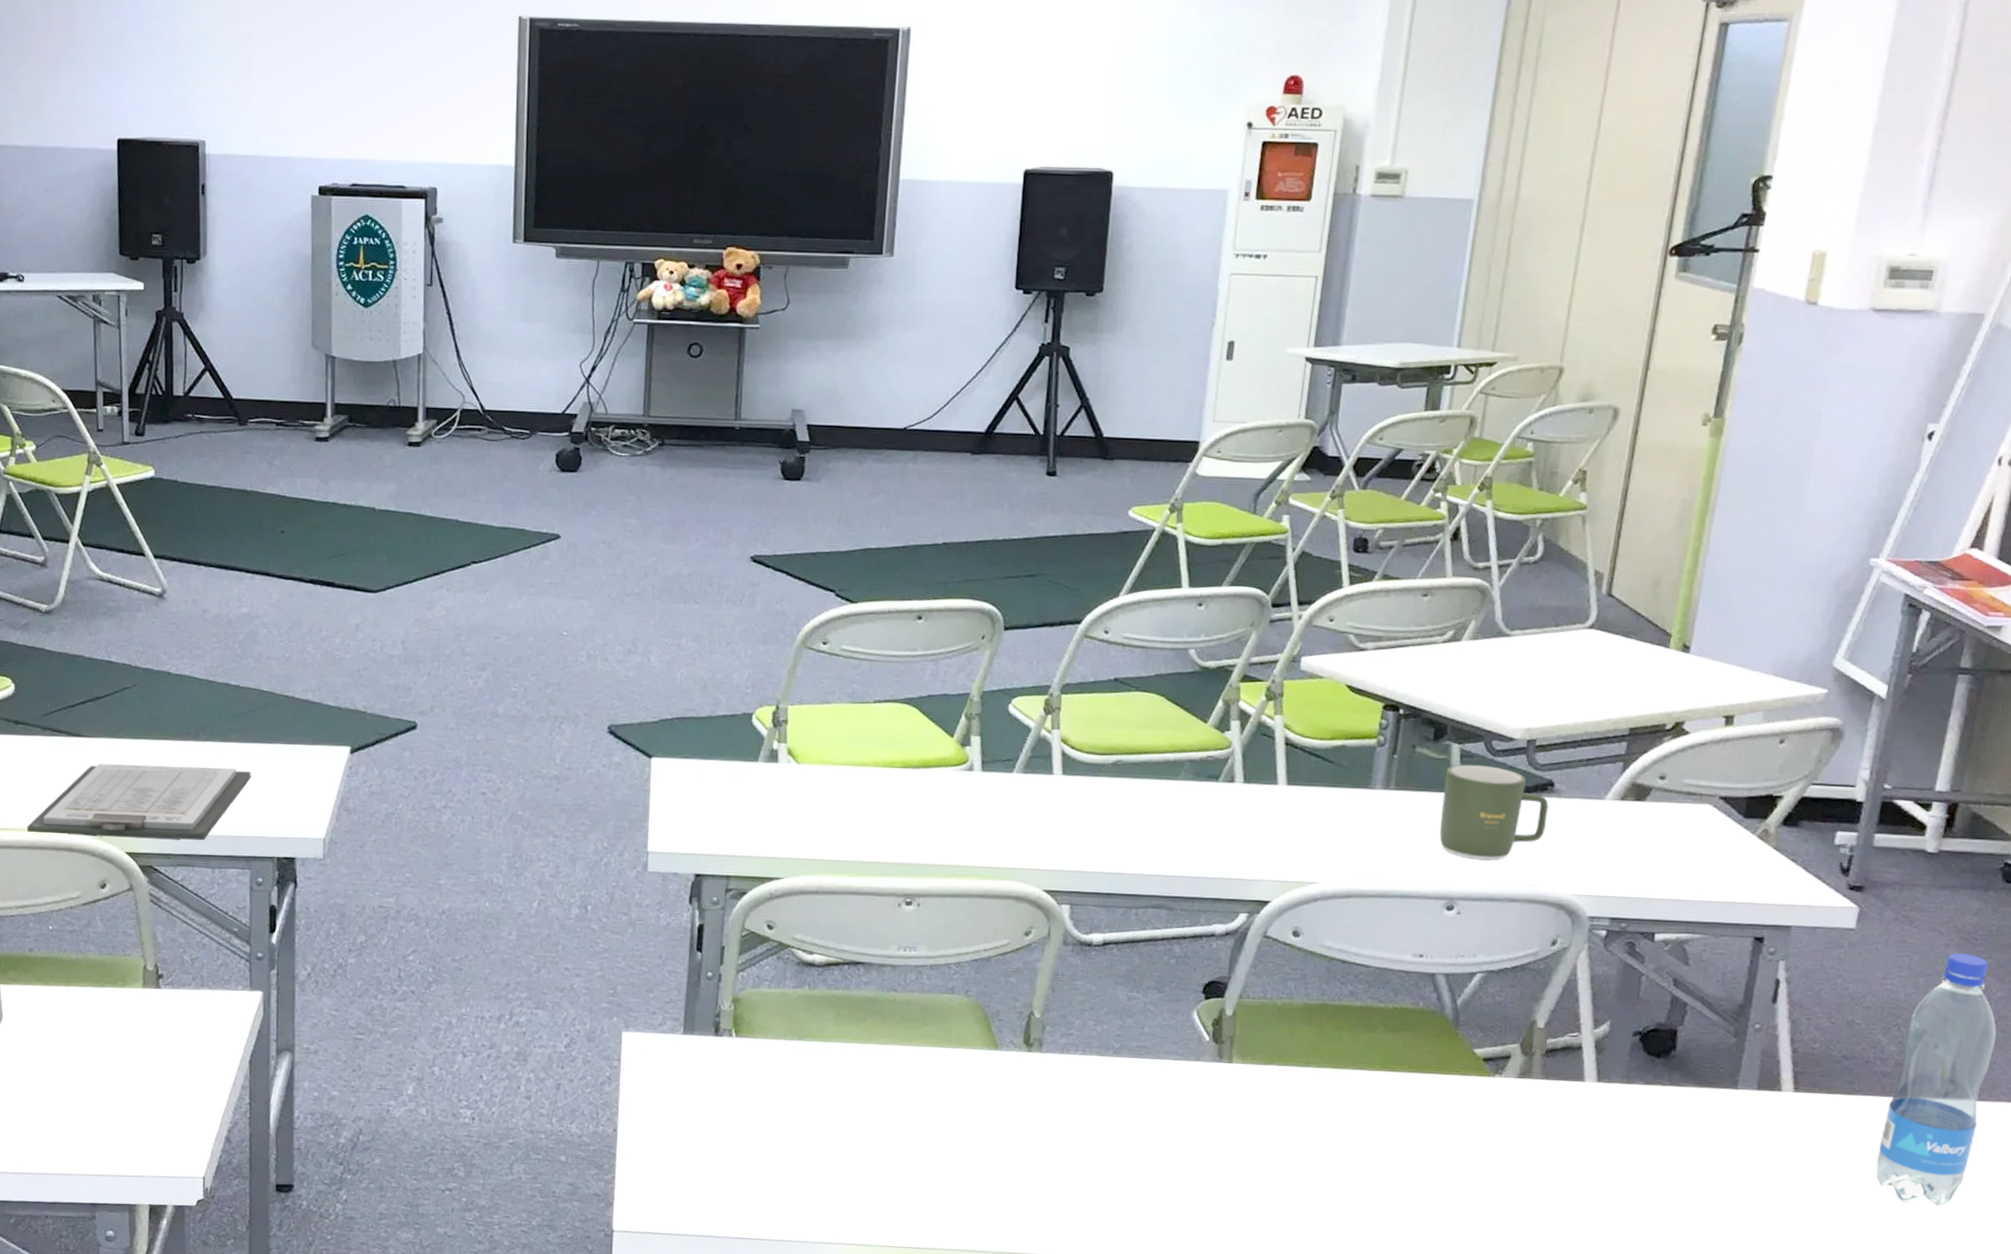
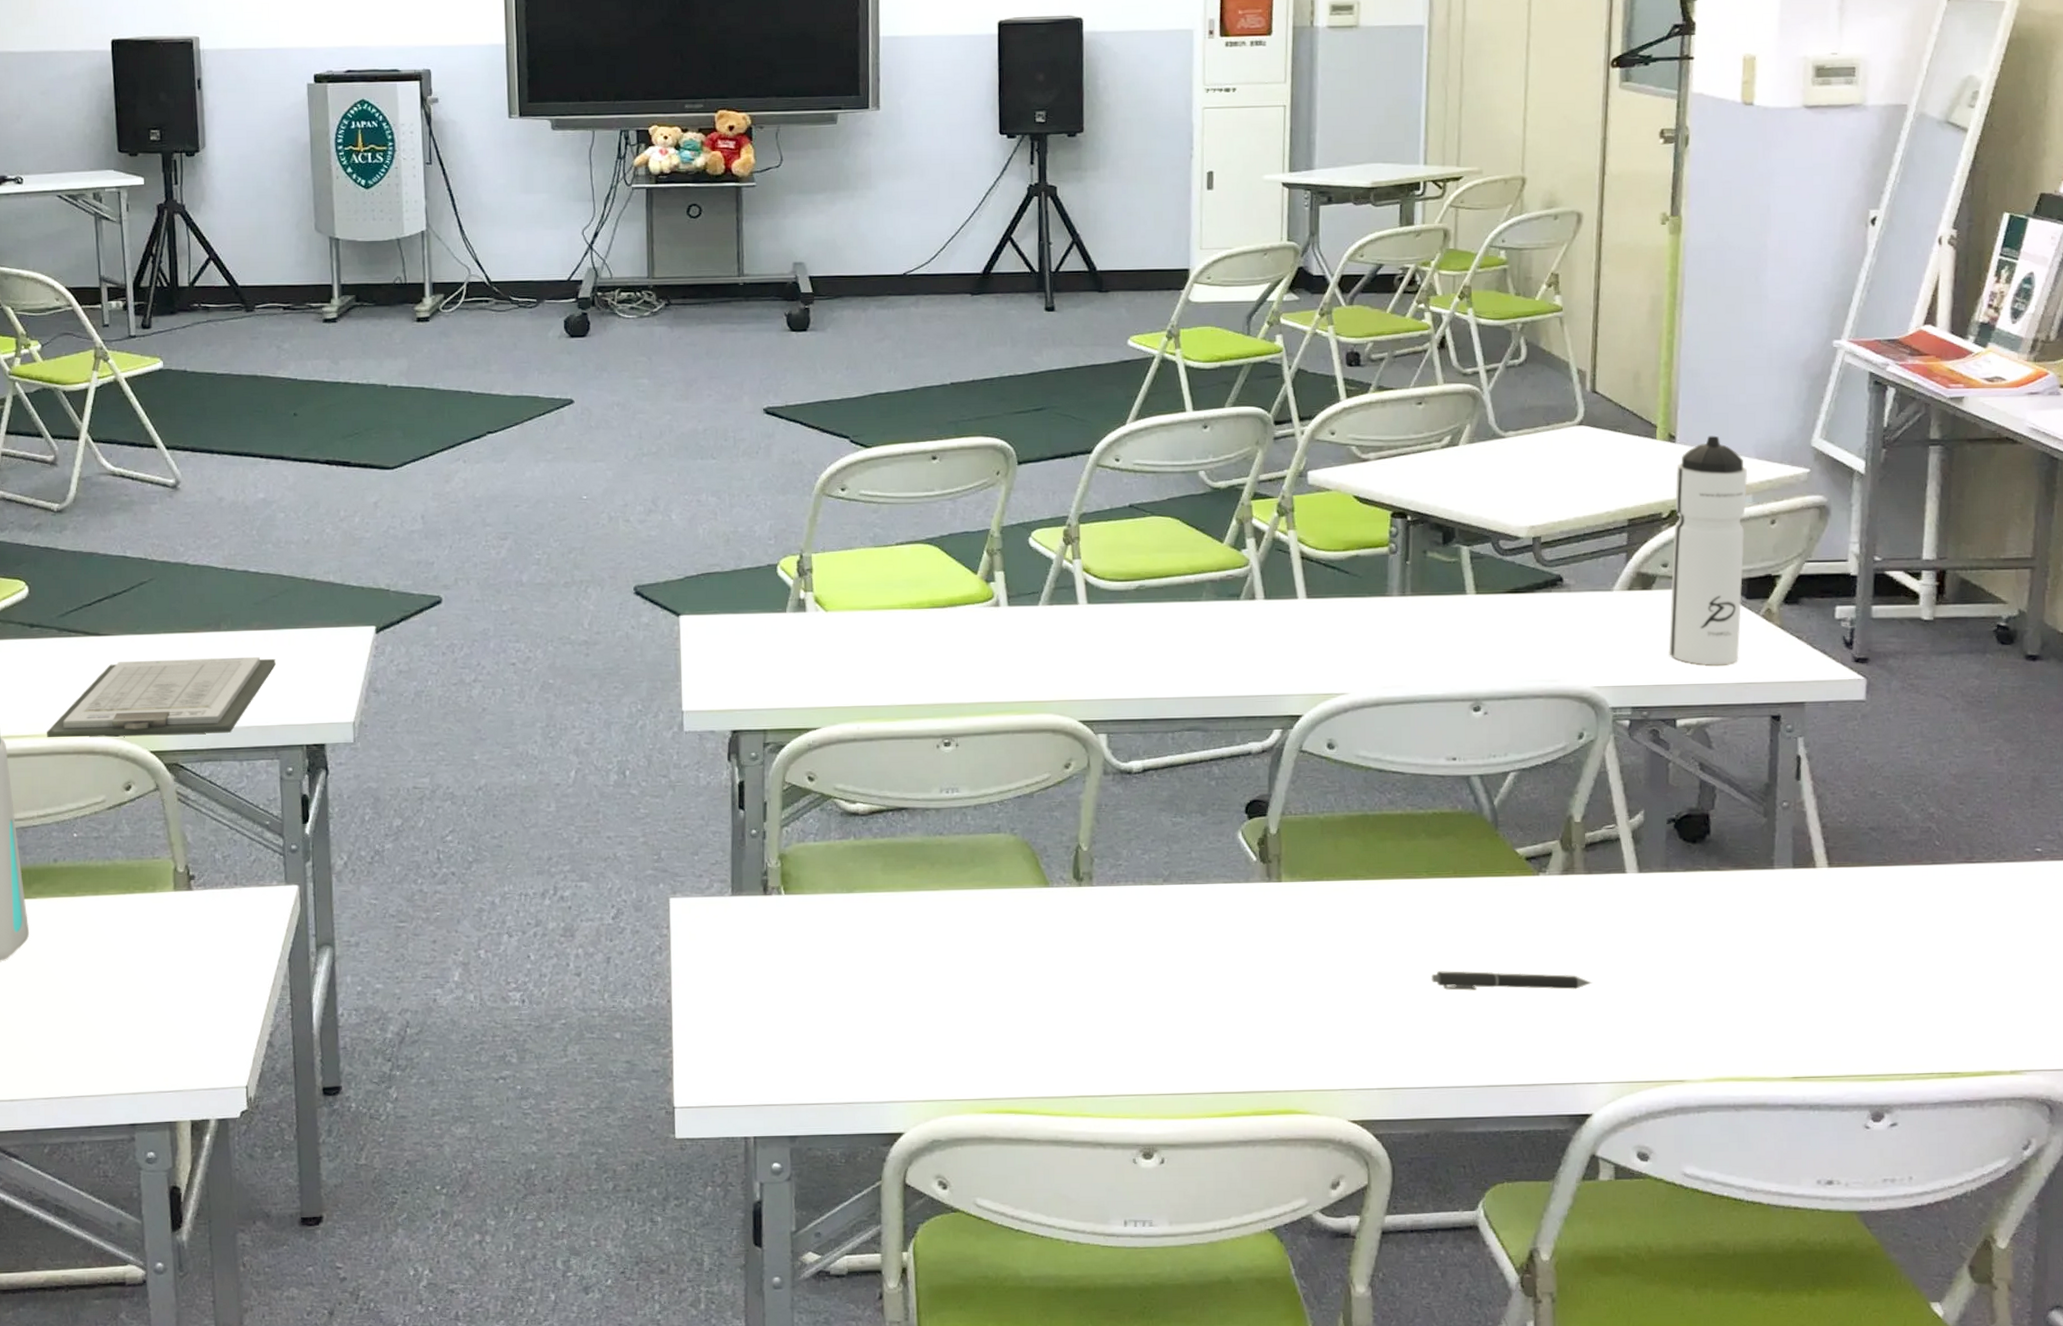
pen: none [1374,1162,1537,1191] -> present [1431,971,1592,992]
mug: present [1439,764,1549,860] -> none [1458,565,1560,659]
water bottle: none [1655,648,1762,883] -> present [1668,435,1748,665]
bottle: present [1876,953,1997,1207] -> none [1916,717,2013,972]

